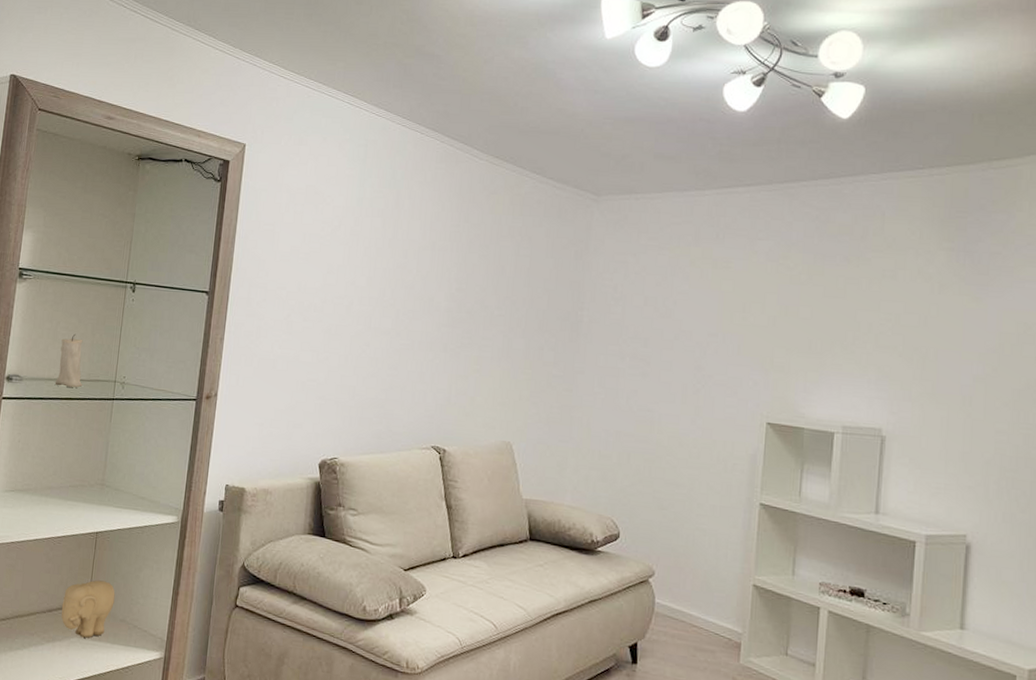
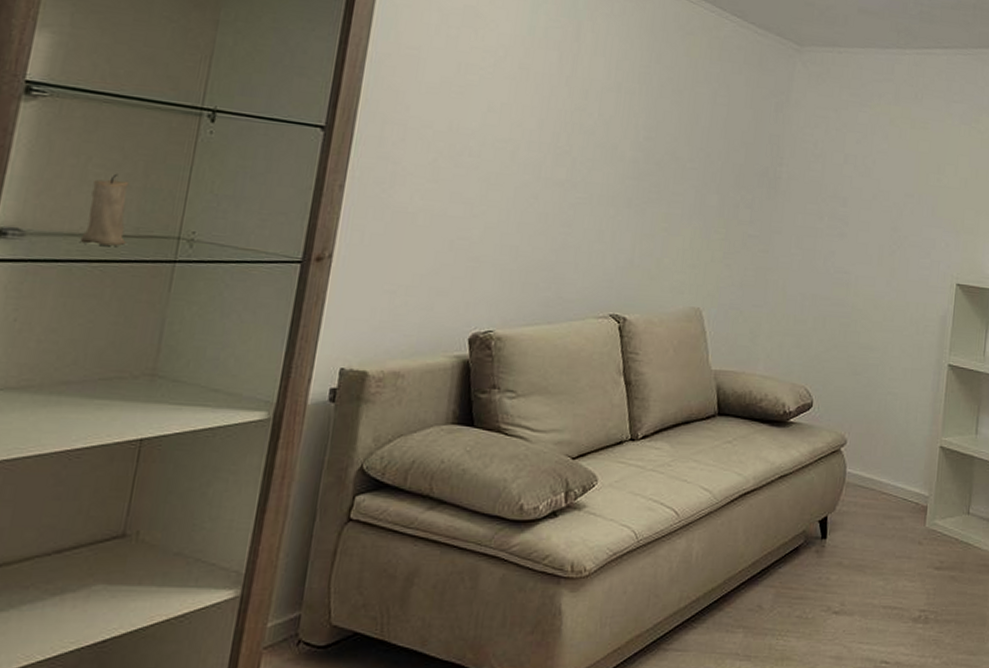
decorative figurine: present [61,580,115,638] -> none [77,503,168,583]

